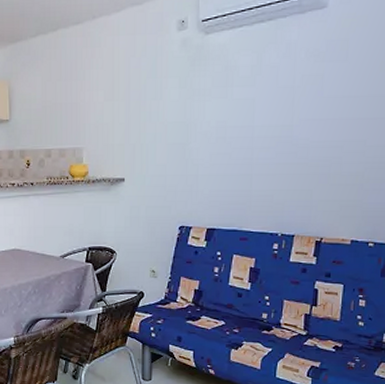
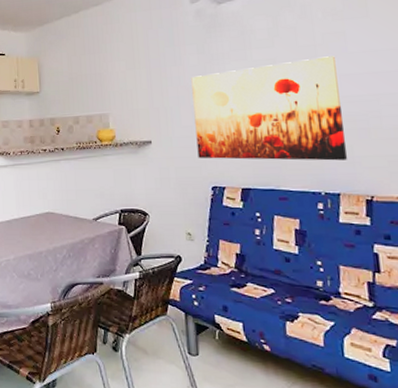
wall art: none [169,99,311,204] -> present [191,56,348,161]

